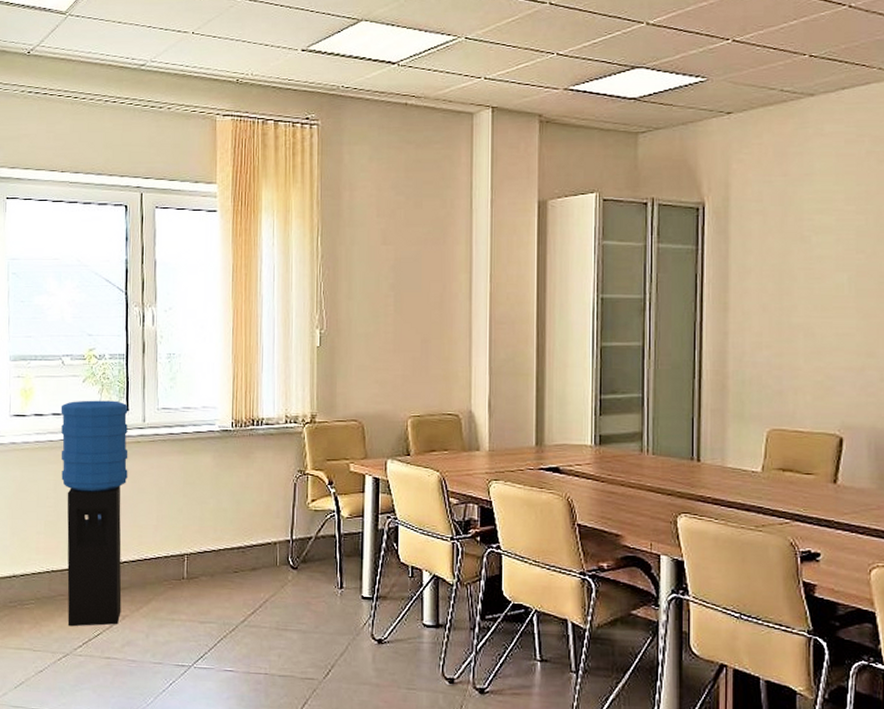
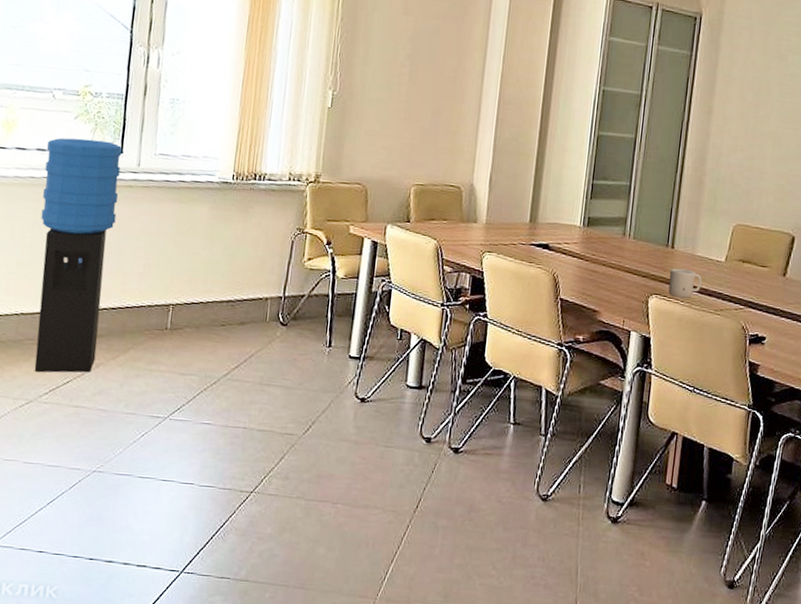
mug: none [698,483,738,515] -> present [668,268,703,298]

